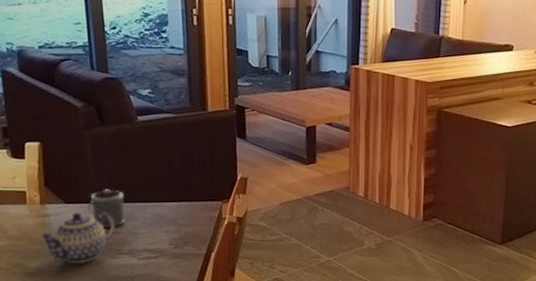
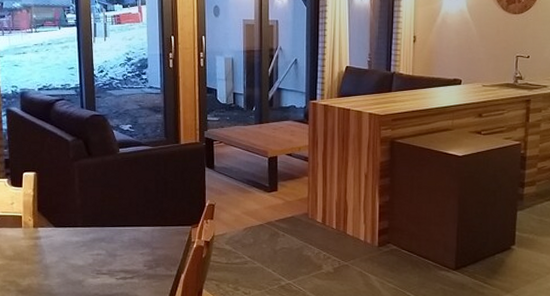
teapot: present [40,212,115,263] -> none [32,235,97,282]
paint can: present [88,189,125,228] -> none [74,214,106,250]

